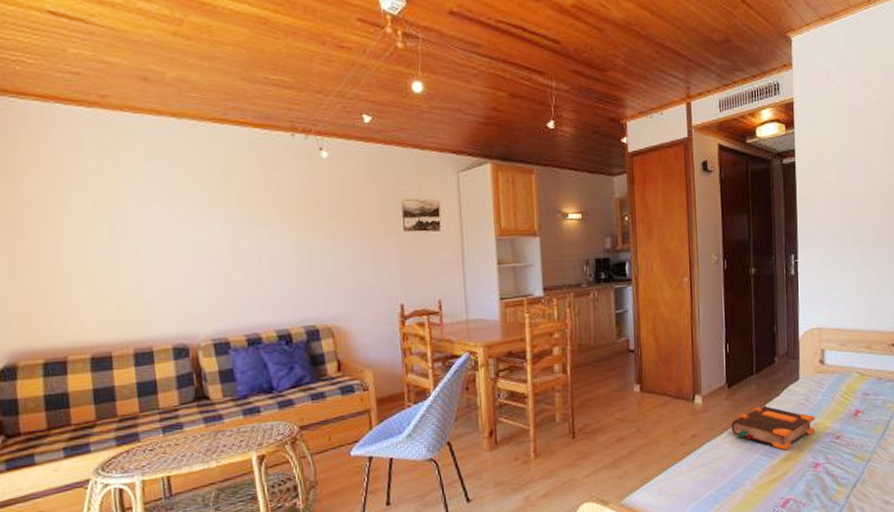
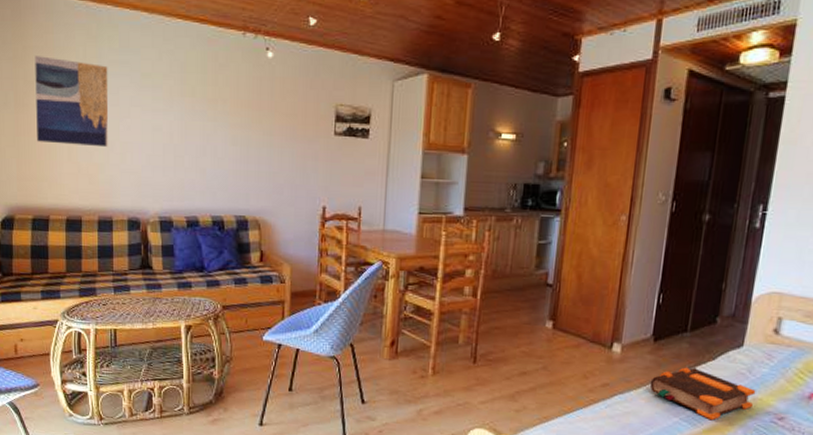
wall art: none [31,172,139,272] -> present [35,56,109,148]

